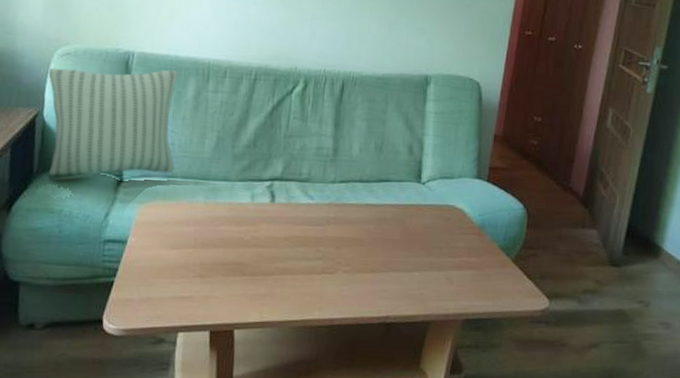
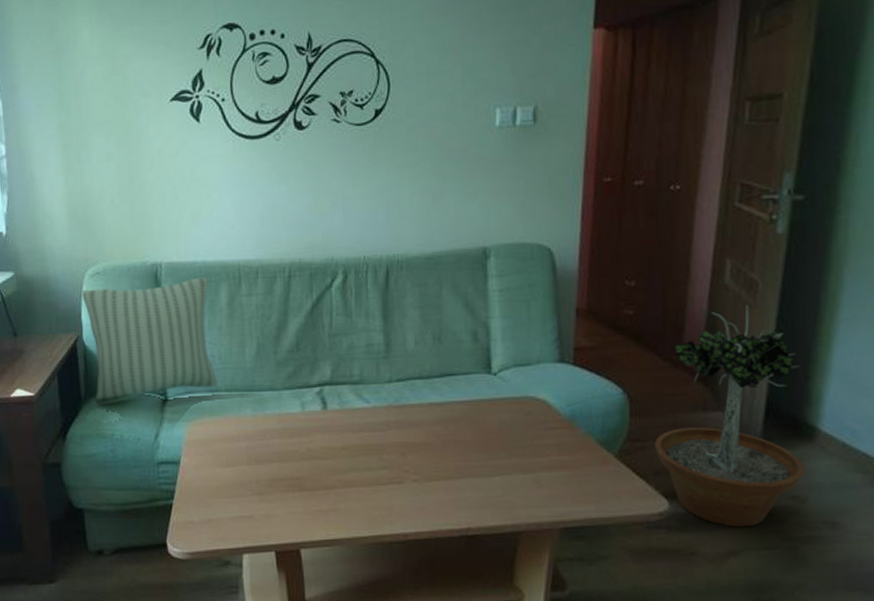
potted tree: none [543,146,654,325] -> present [655,305,806,527]

